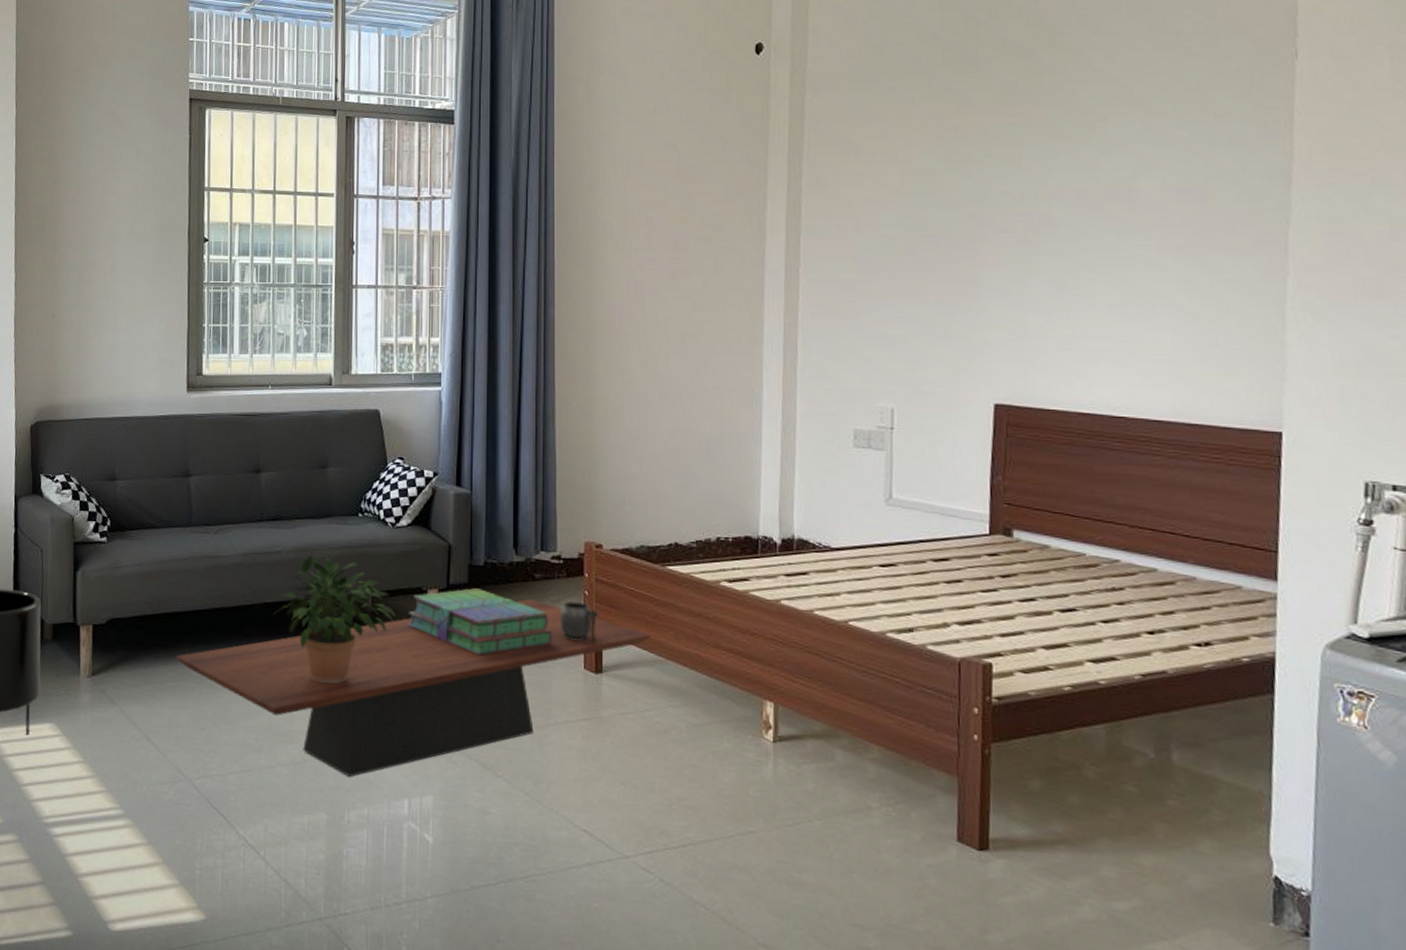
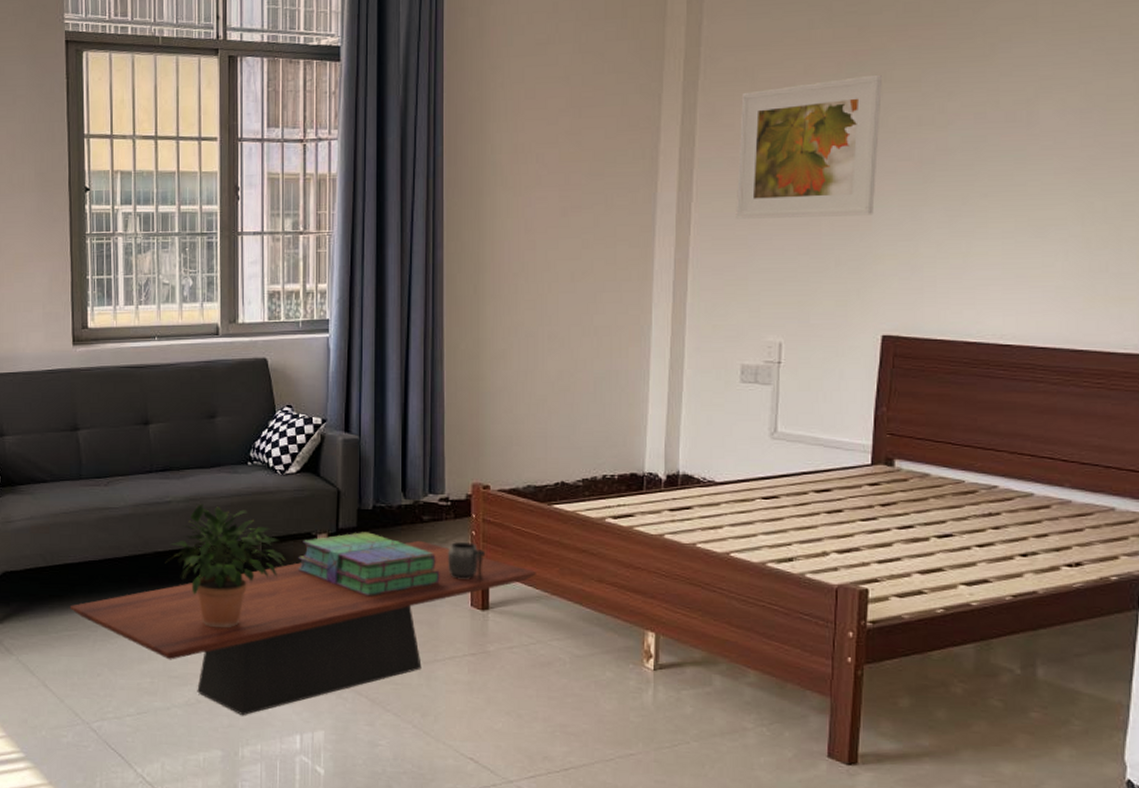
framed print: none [843,149,983,285] -> present [736,74,882,219]

